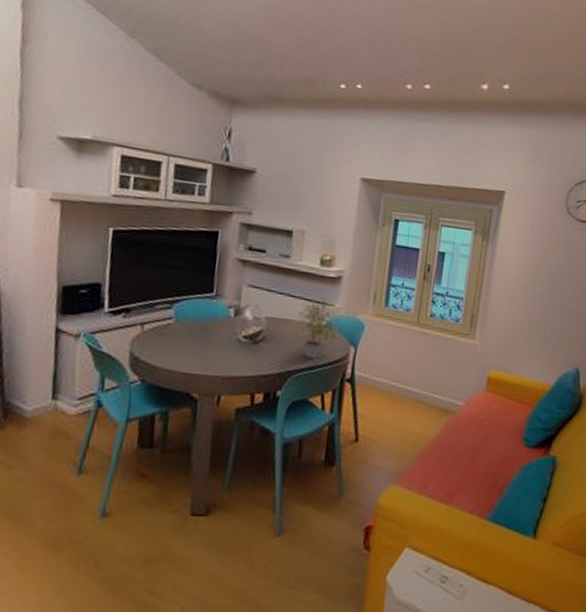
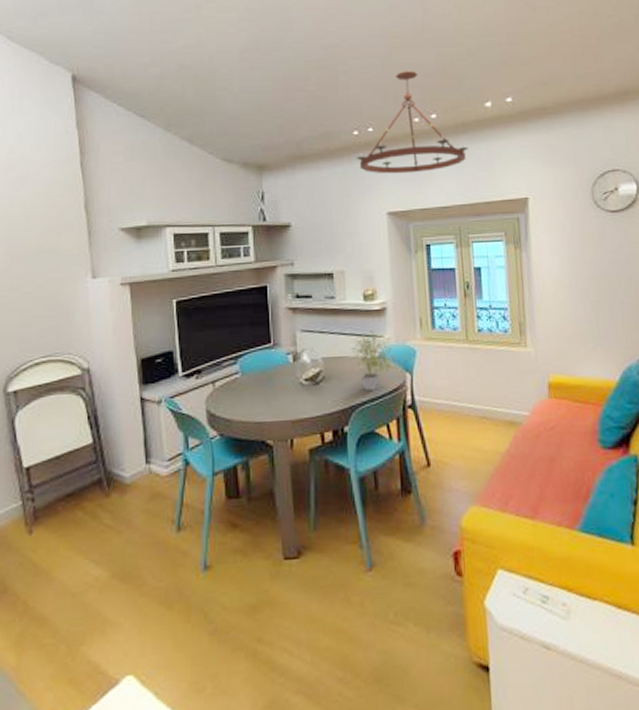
chandelier: none [338,31,457,145] -> present [356,70,469,174]

